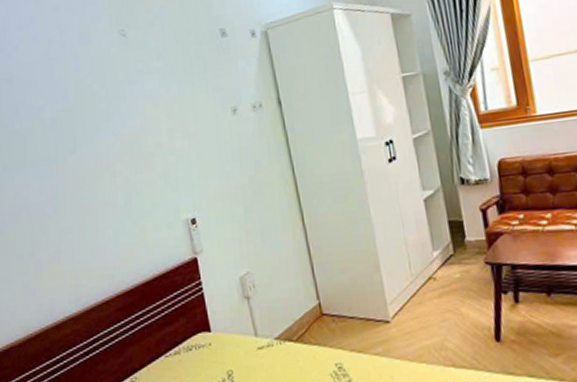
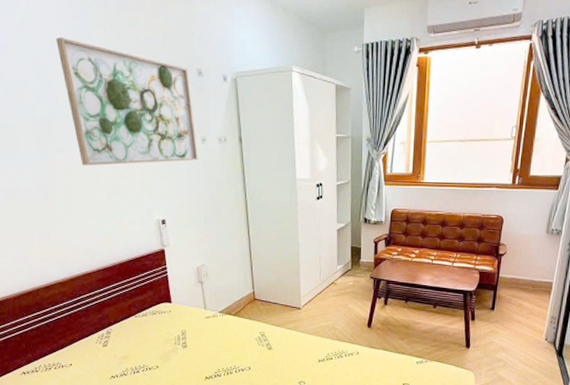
wall art: none [66,25,230,166] -> present [56,36,198,166]

